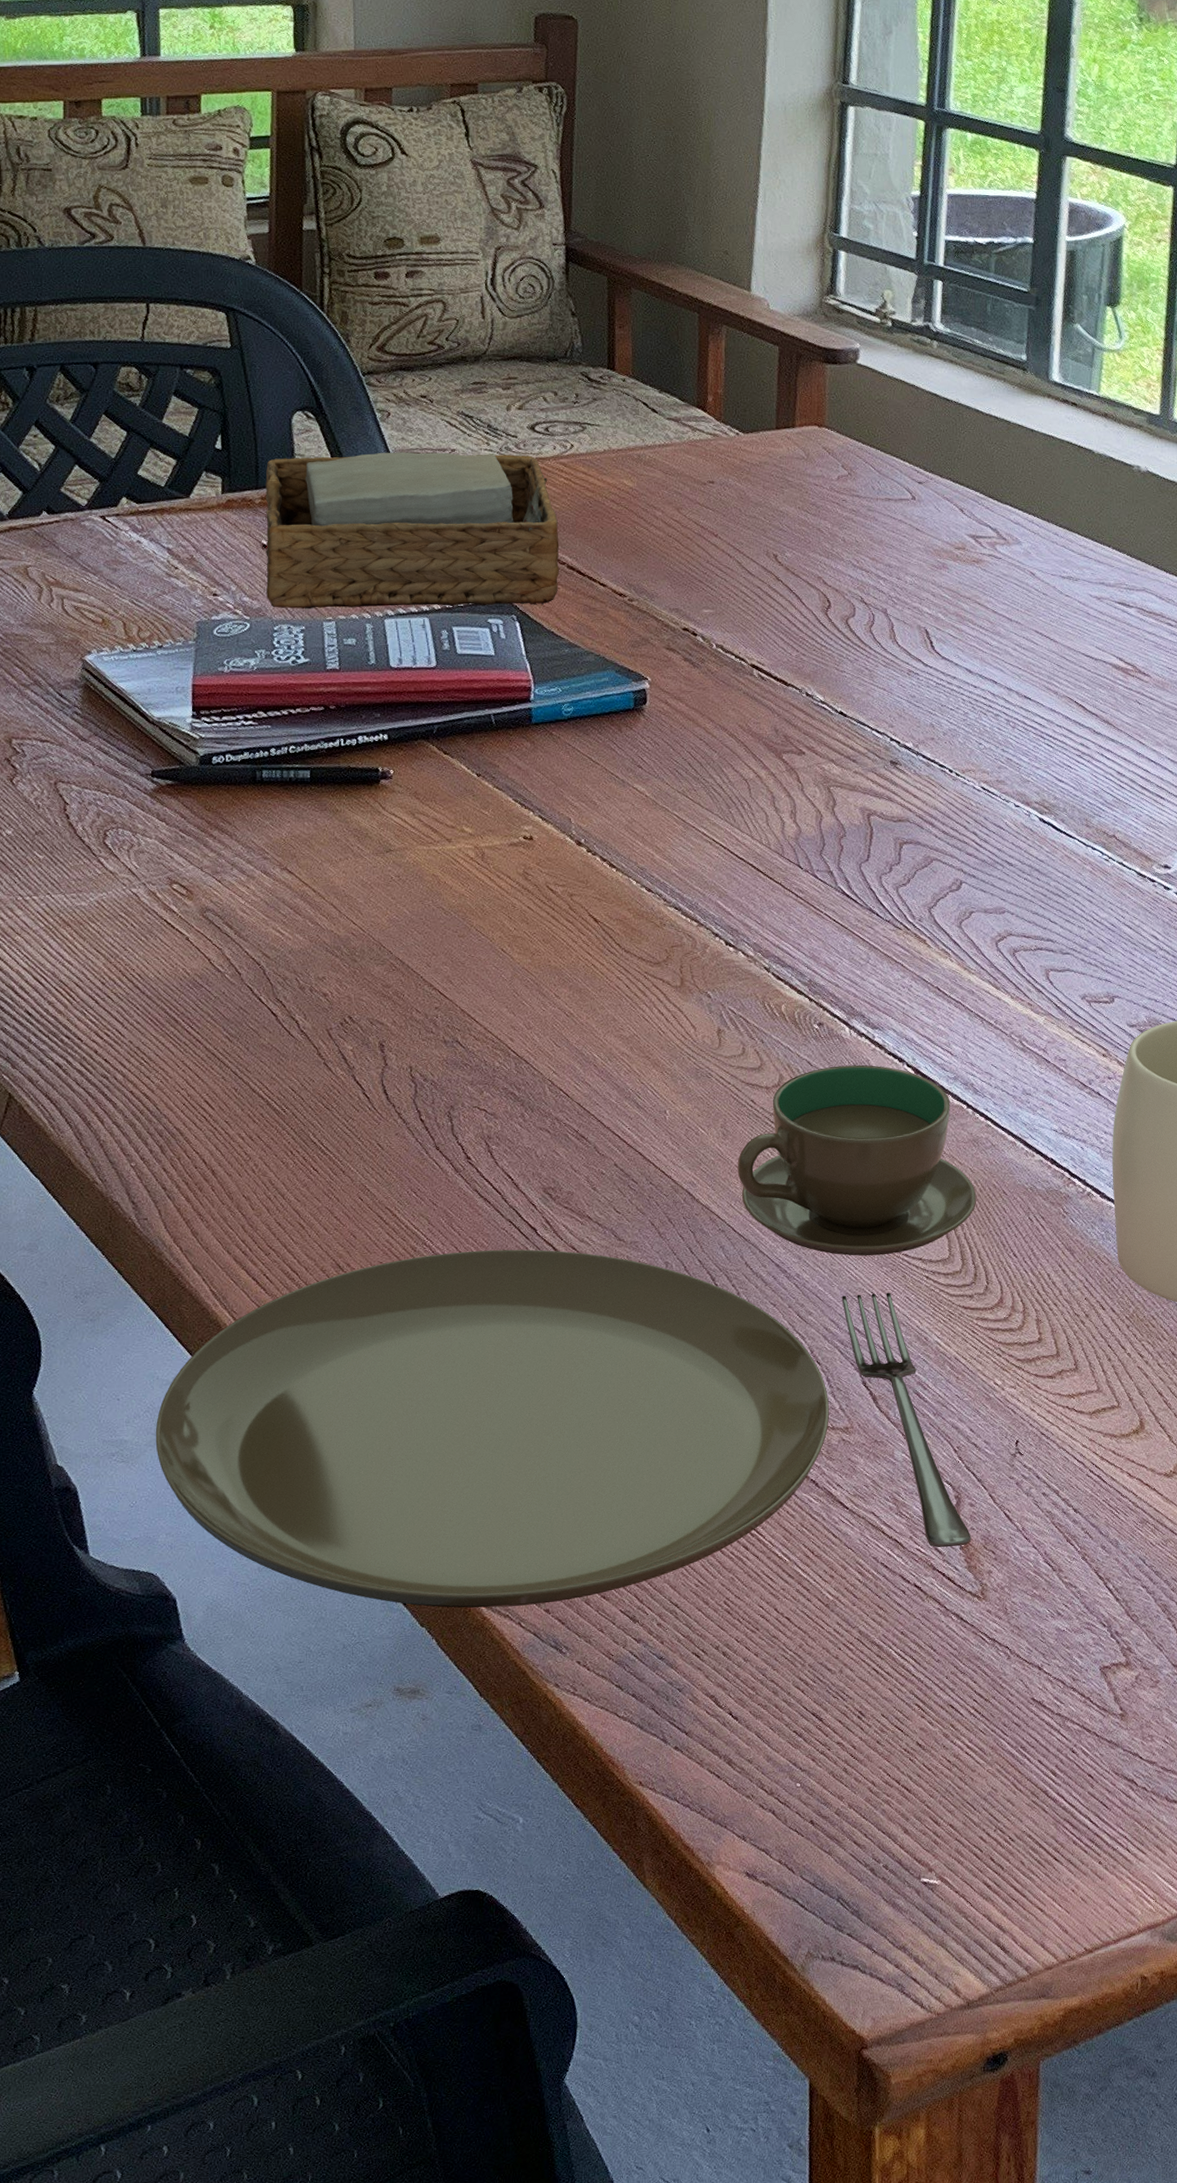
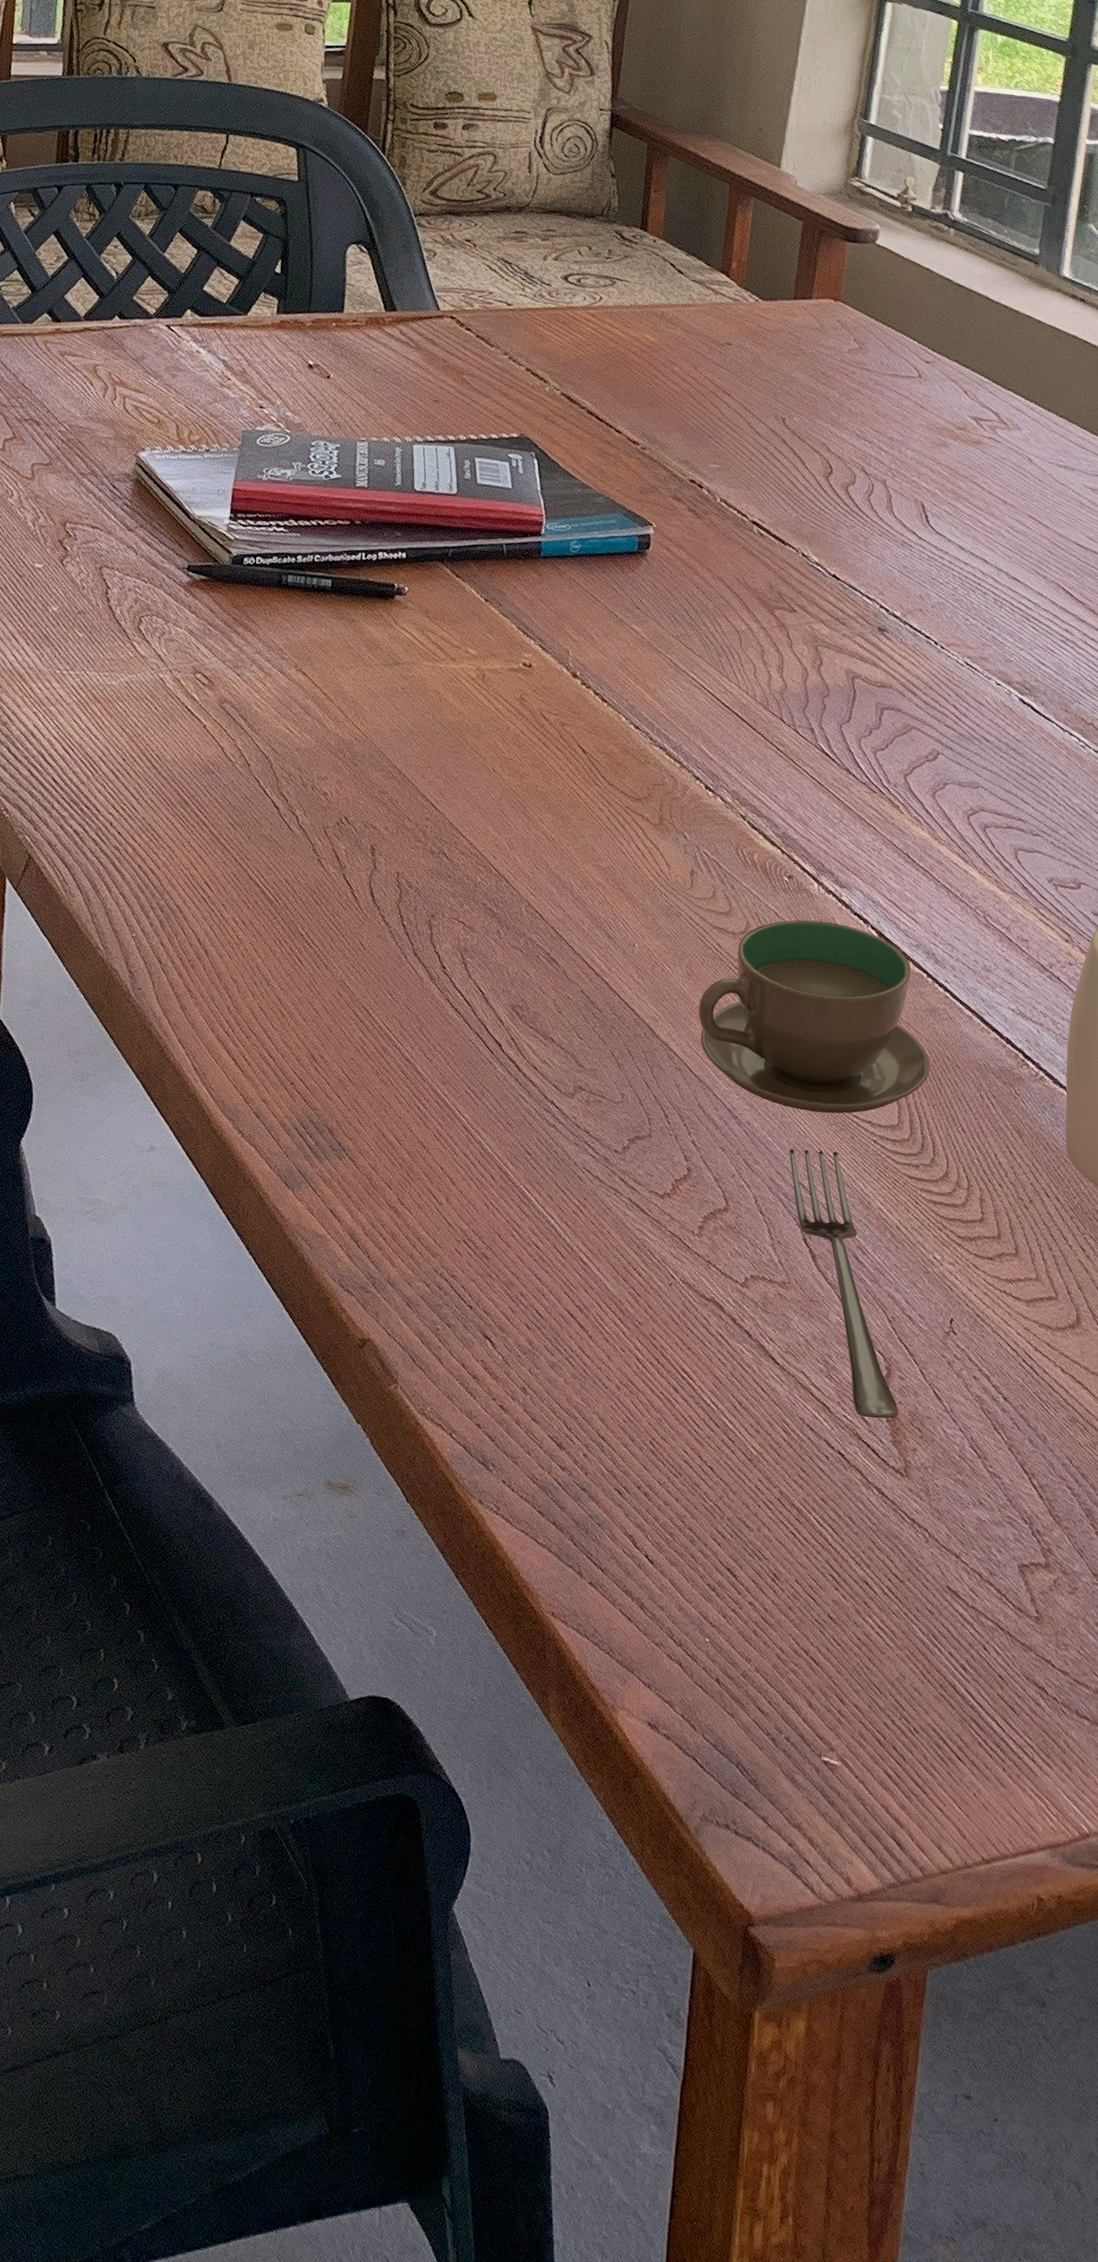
plate: present [155,1249,830,1608] -> none [127,1057,769,1418]
napkin holder: present [265,452,560,609] -> none [308,286,582,444]

